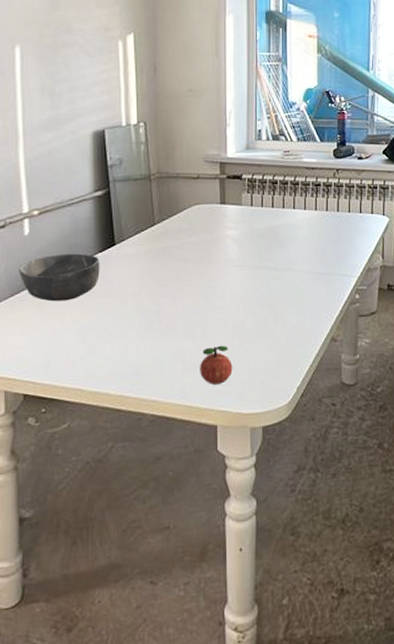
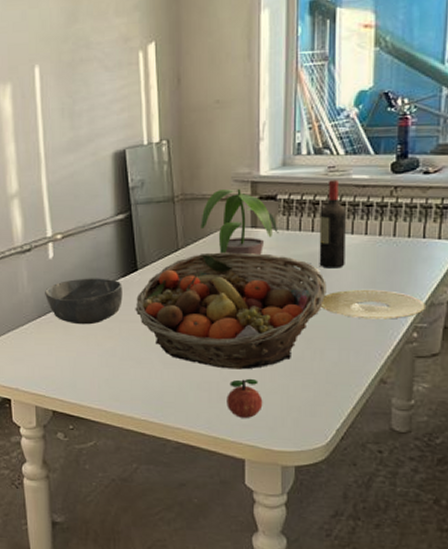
fruit basket: none [112,226,285,338] -> present [135,252,327,370]
potted plant: none [175,168,244,229] -> present [201,188,278,255]
wine bottle: none [278,162,300,240] -> present [319,179,346,269]
plate: none [280,257,364,284] -> present [320,289,425,319]

